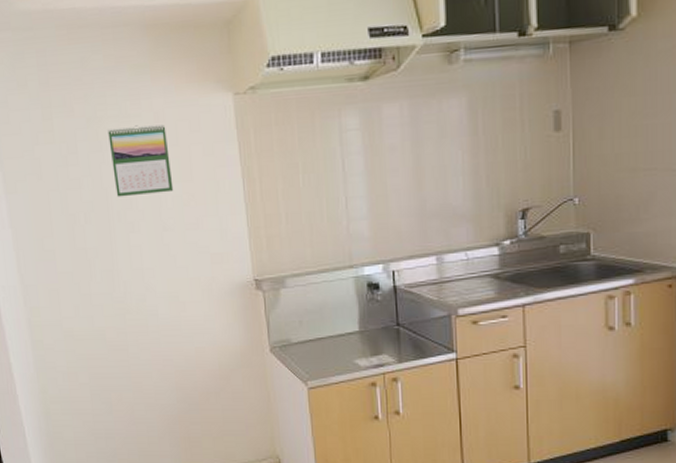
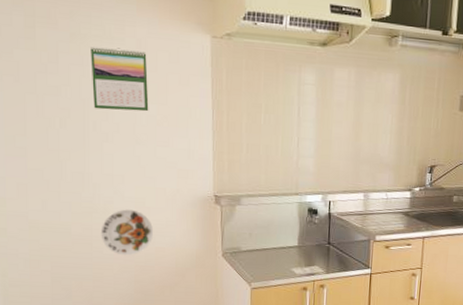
decorative plate: none [135,306,192,360] -> present [101,209,154,256]

